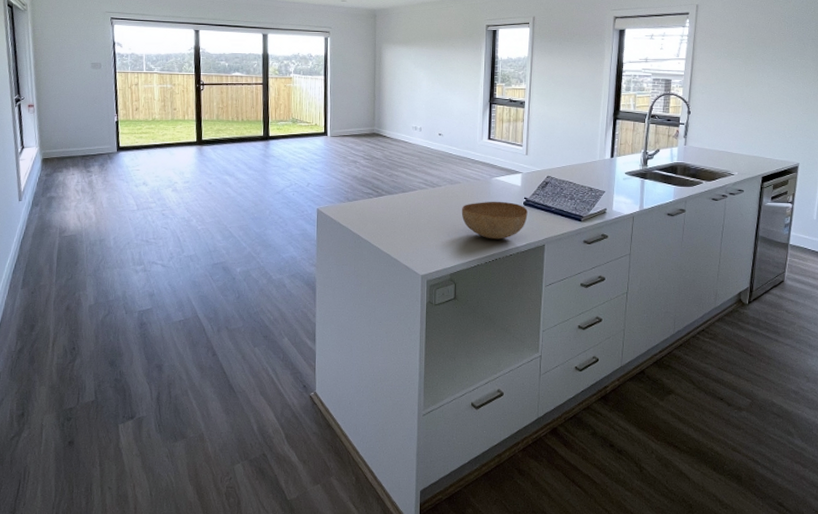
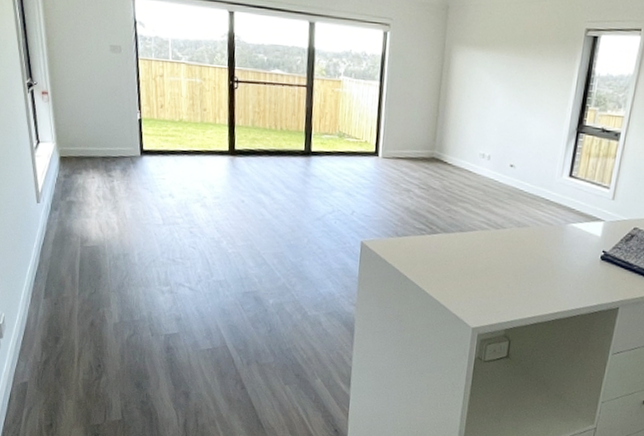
bowl: present [461,201,528,239] -> none [526,251,605,297]

